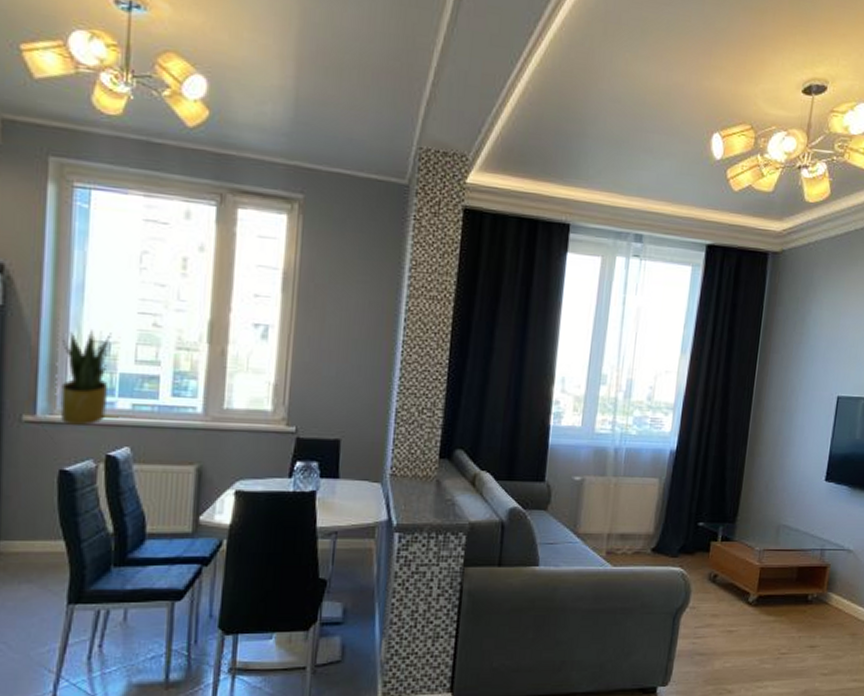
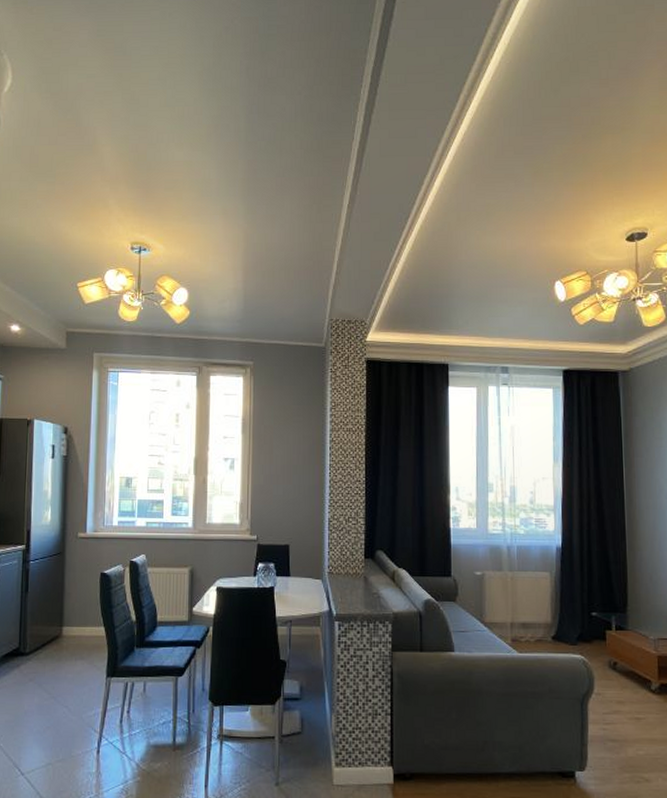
planter: present [60,330,112,425] -> none [101,469,132,539]

